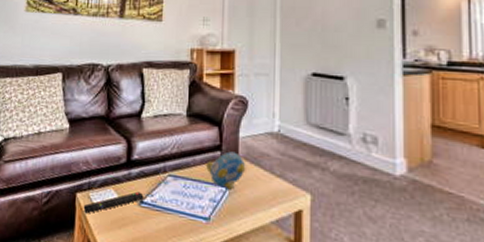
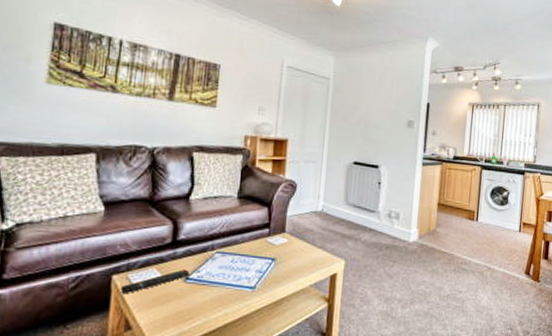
decorative bowl: present [206,151,246,190] -> none [254,228,292,262]

